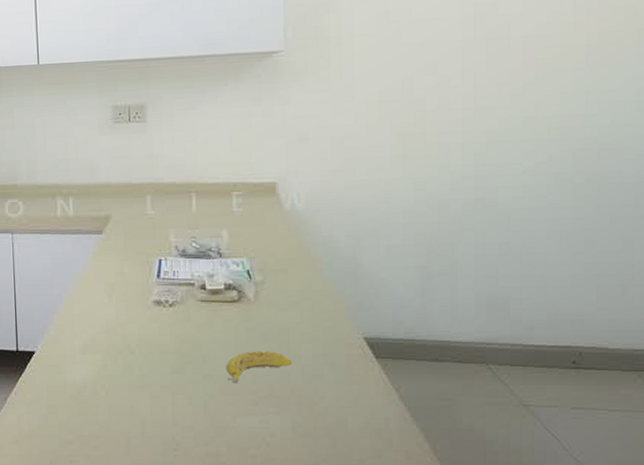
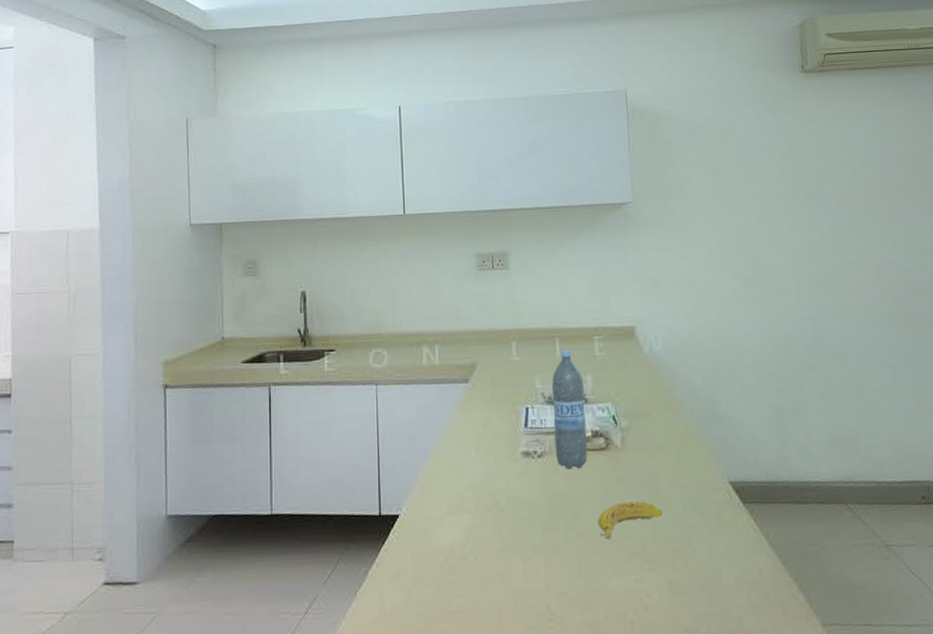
water bottle: none [185,204,220,319] -> present [551,349,588,470]

